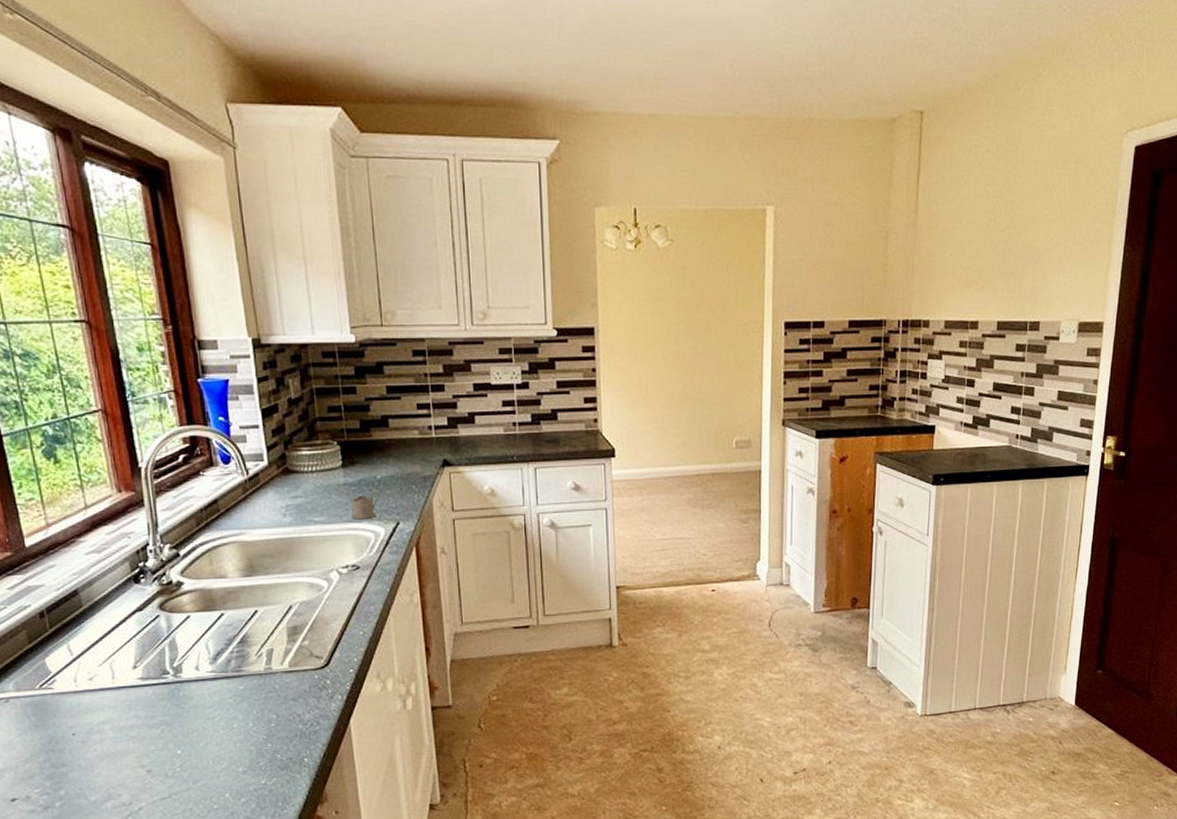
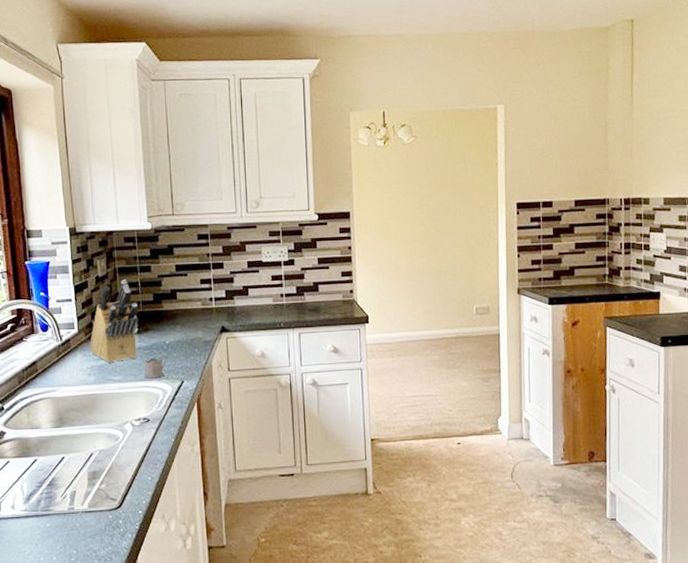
knife block: none [283,402,343,502] -> present [90,279,139,363]

